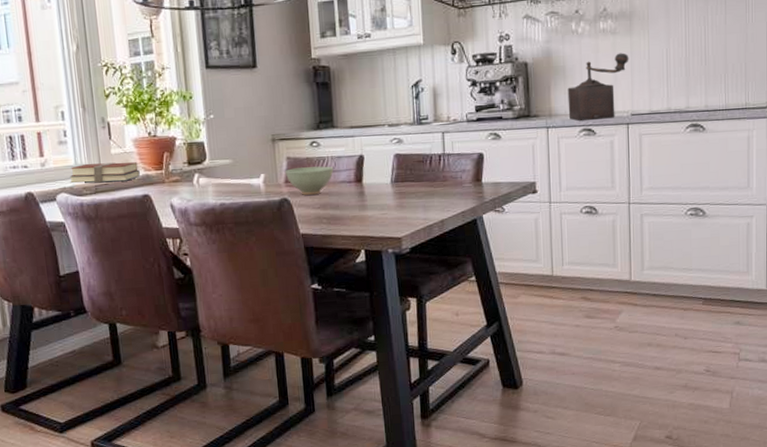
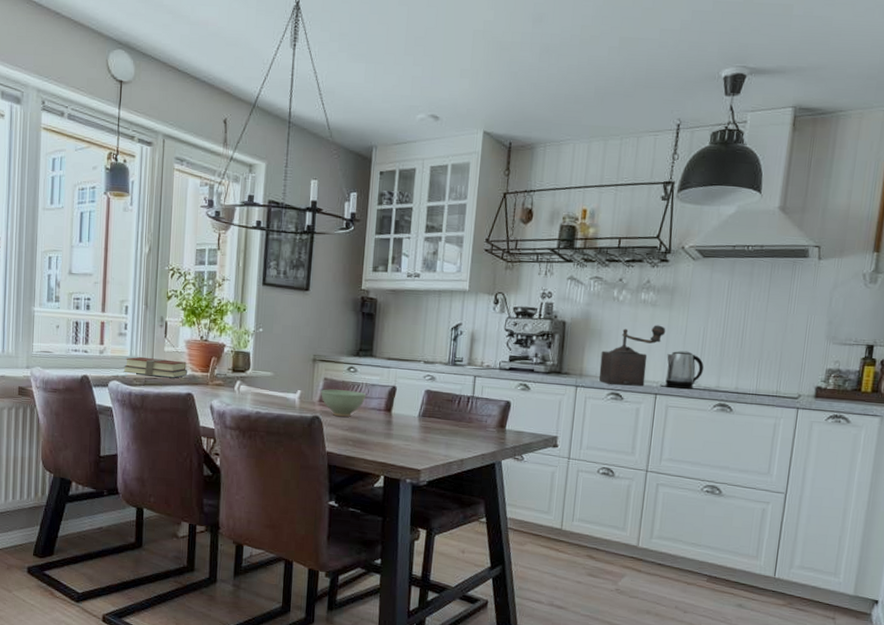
kettle: none [633,75,672,116] -> present [665,350,704,390]

